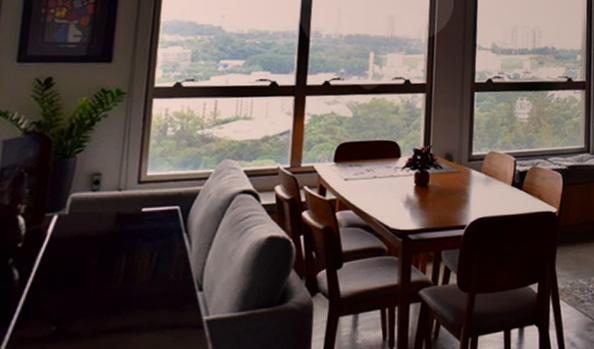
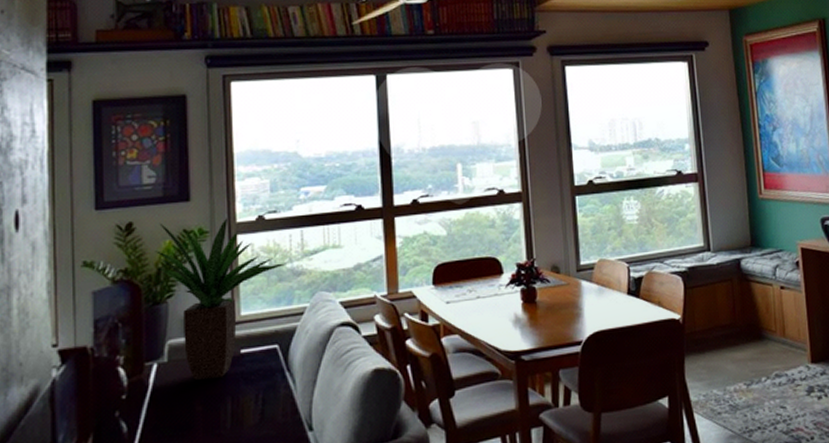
potted plant: none [71,80,197,235] -> present [155,218,286,381]

